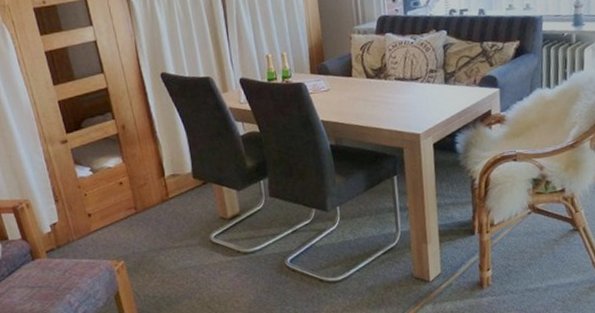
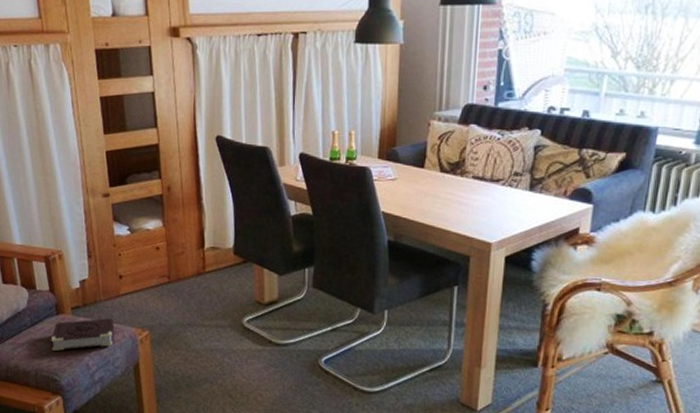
book: none [30,254,92,294] -> present [50,317,114,351]

